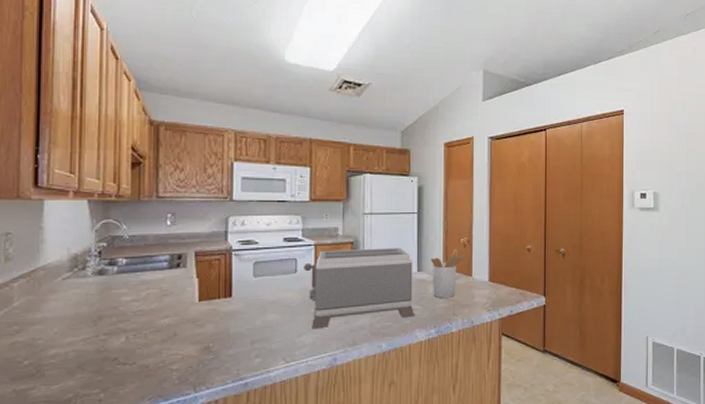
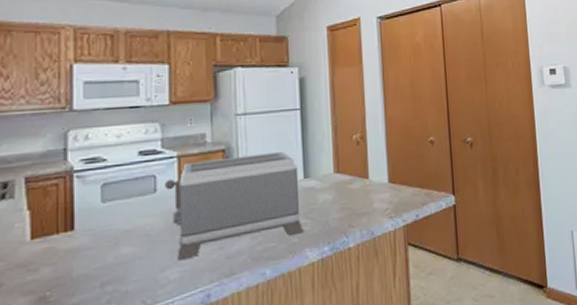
utensil holder: present [431,249,466,298] -> none [319,148,360,208]

